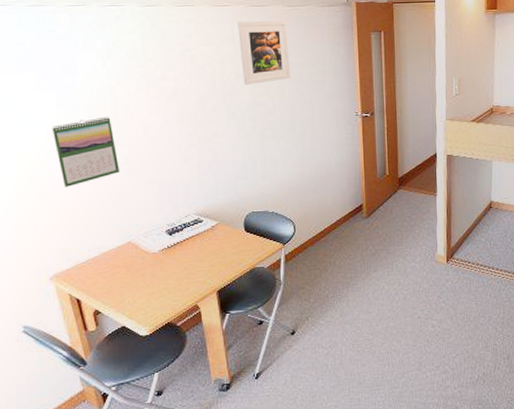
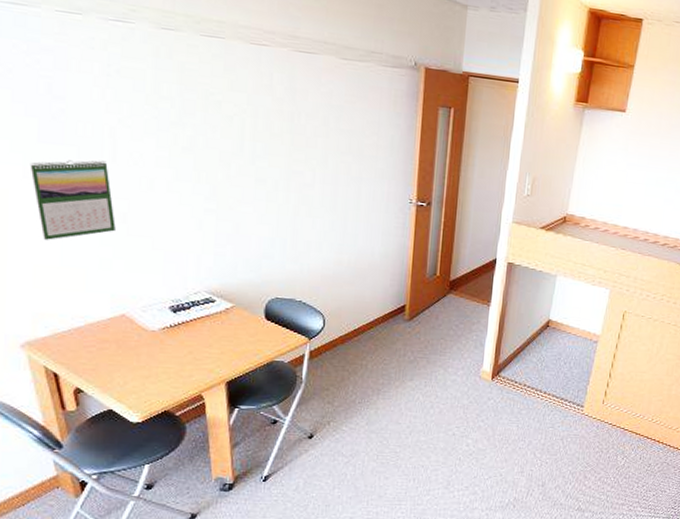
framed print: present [238,21,290,85] -> none [277,67,339,149]

